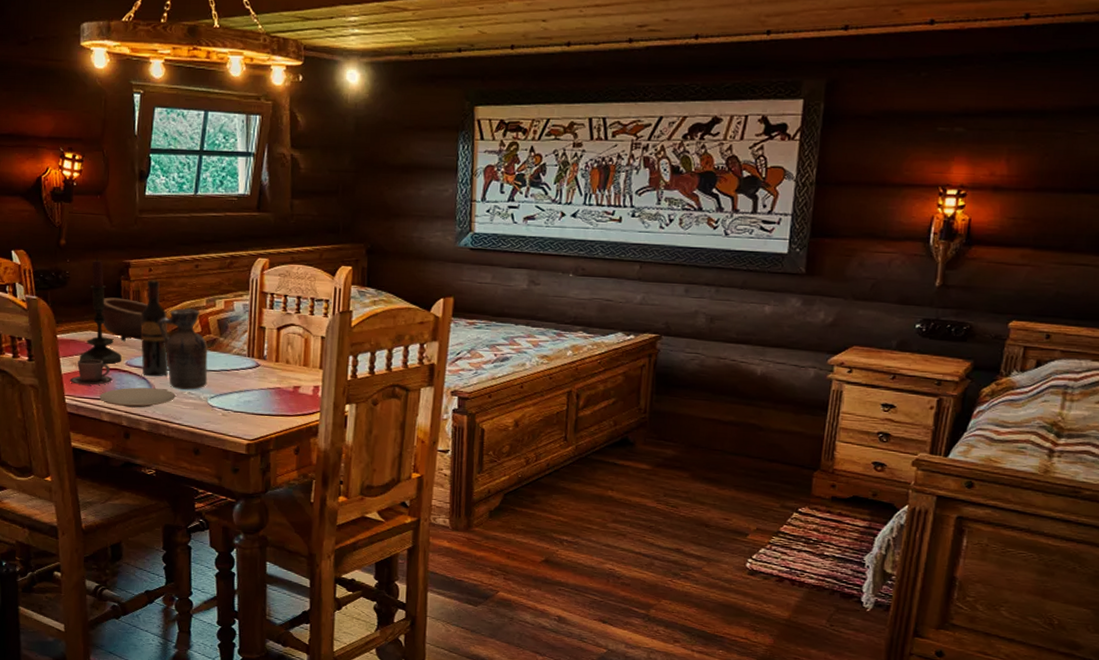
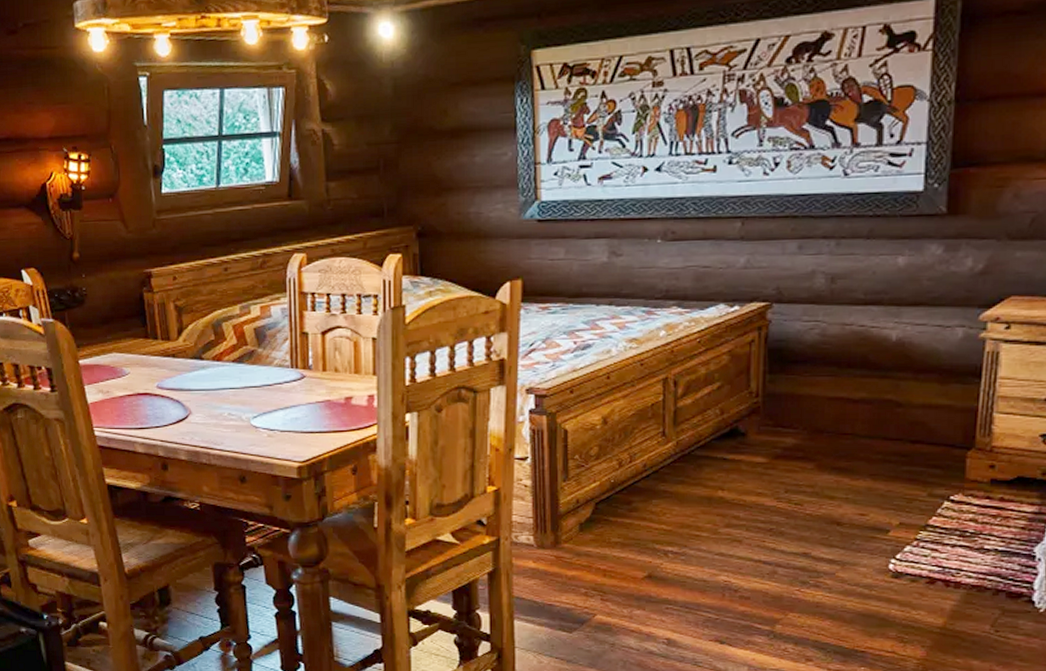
cup: present [69,359,113,386] -> none [97,384,144,414]
candle: present [79,257,122,365] -> none [105,269,151,389]
plate: present [99,387,176,408] -> none [131,412,214,435]
wooden bowl: present [101,297,148,342] -> none [125,313,175,362]
wine bottle: present [140,280,169,377] -> none [168,289,204,399]
ceramic jug: present [158,308,208,390] -> none [189,318,249,410]

